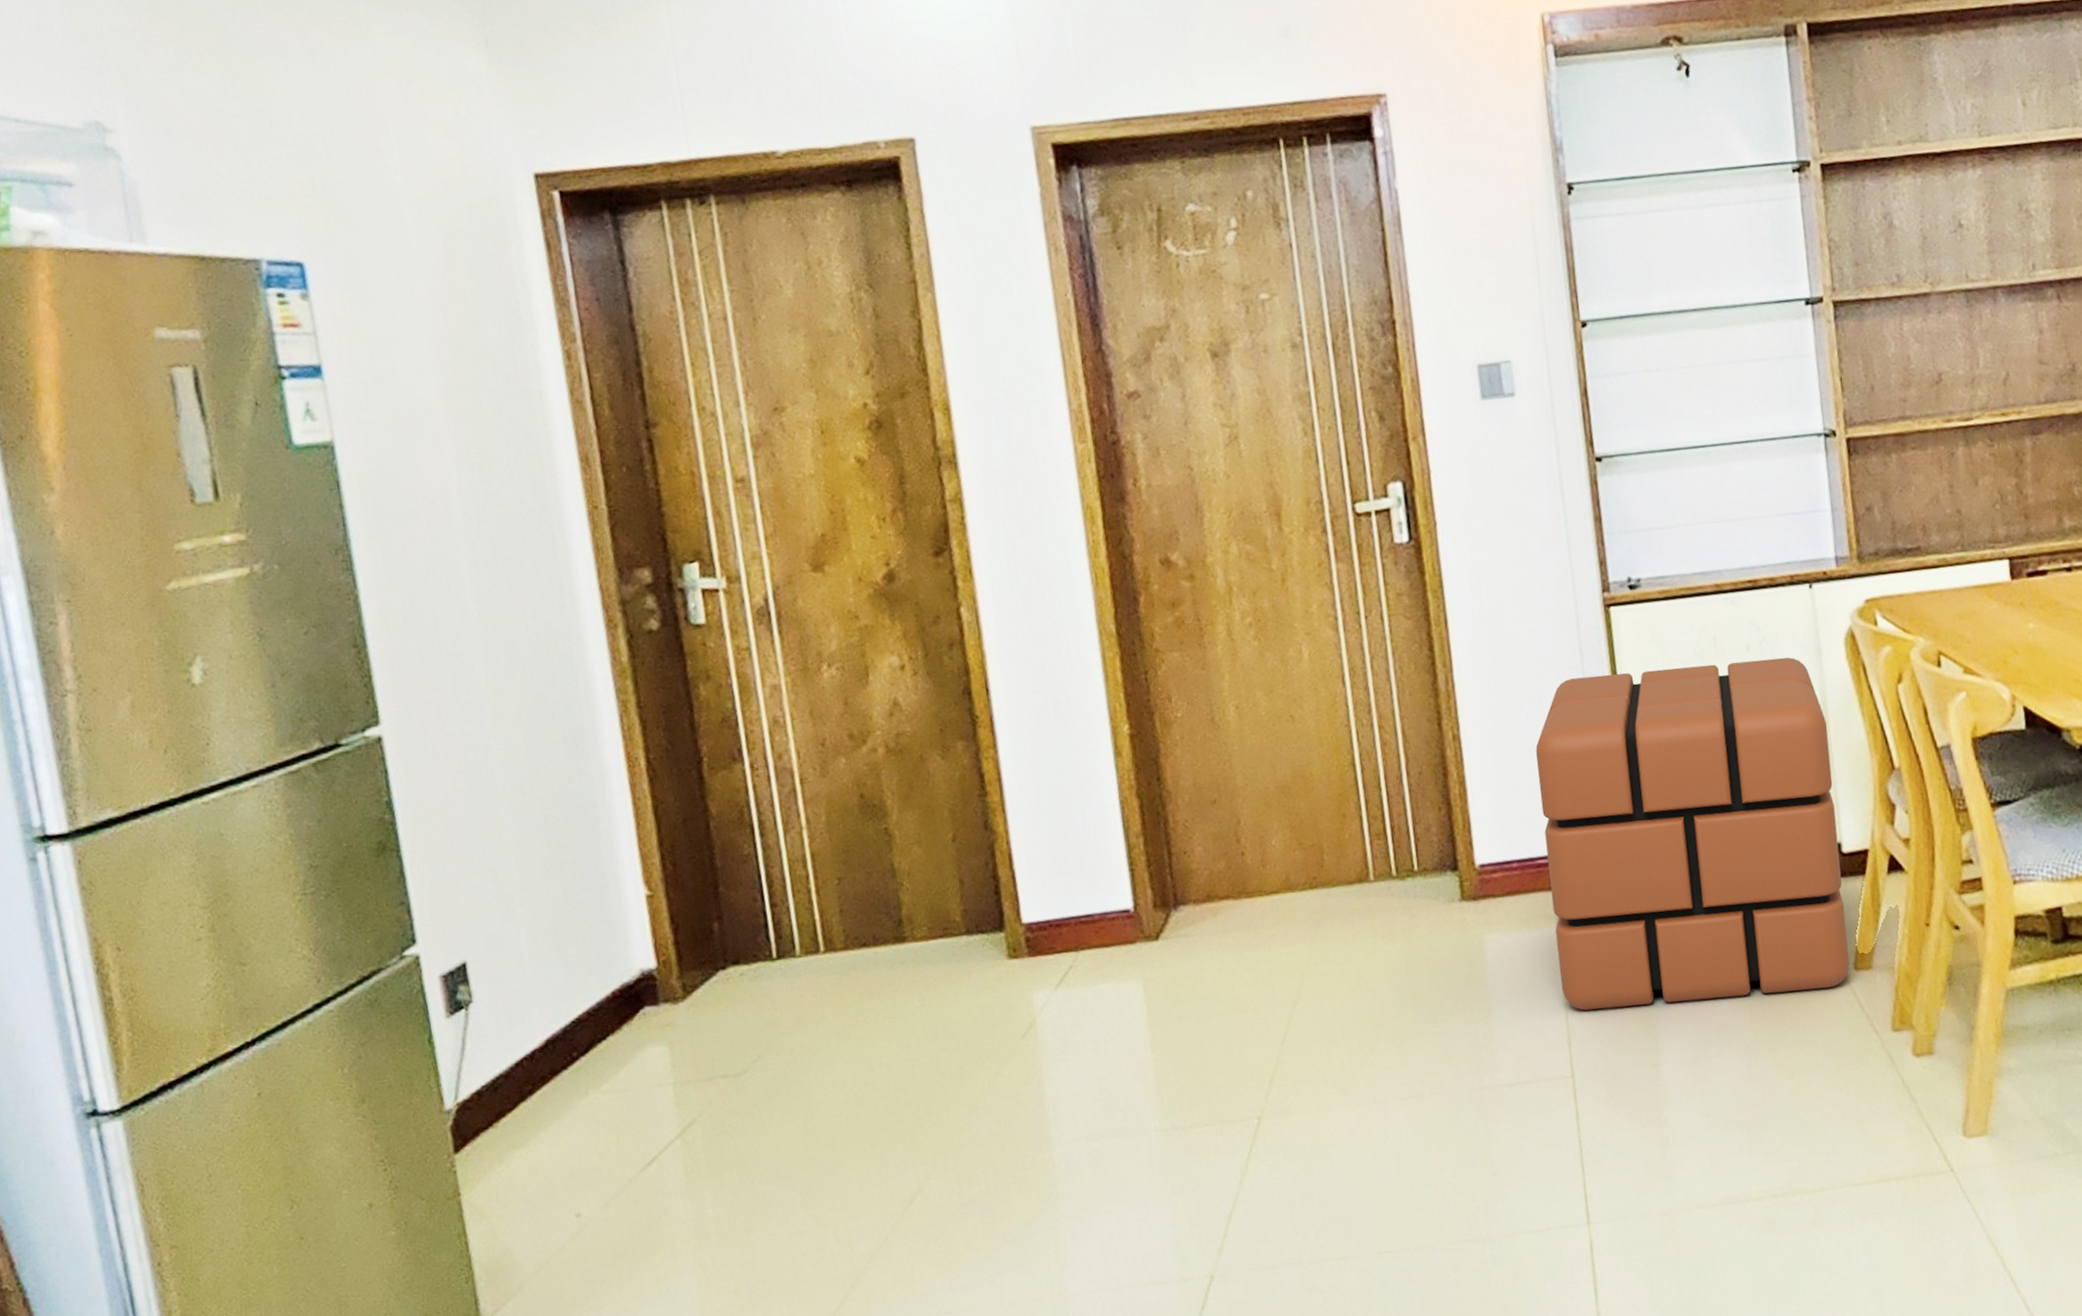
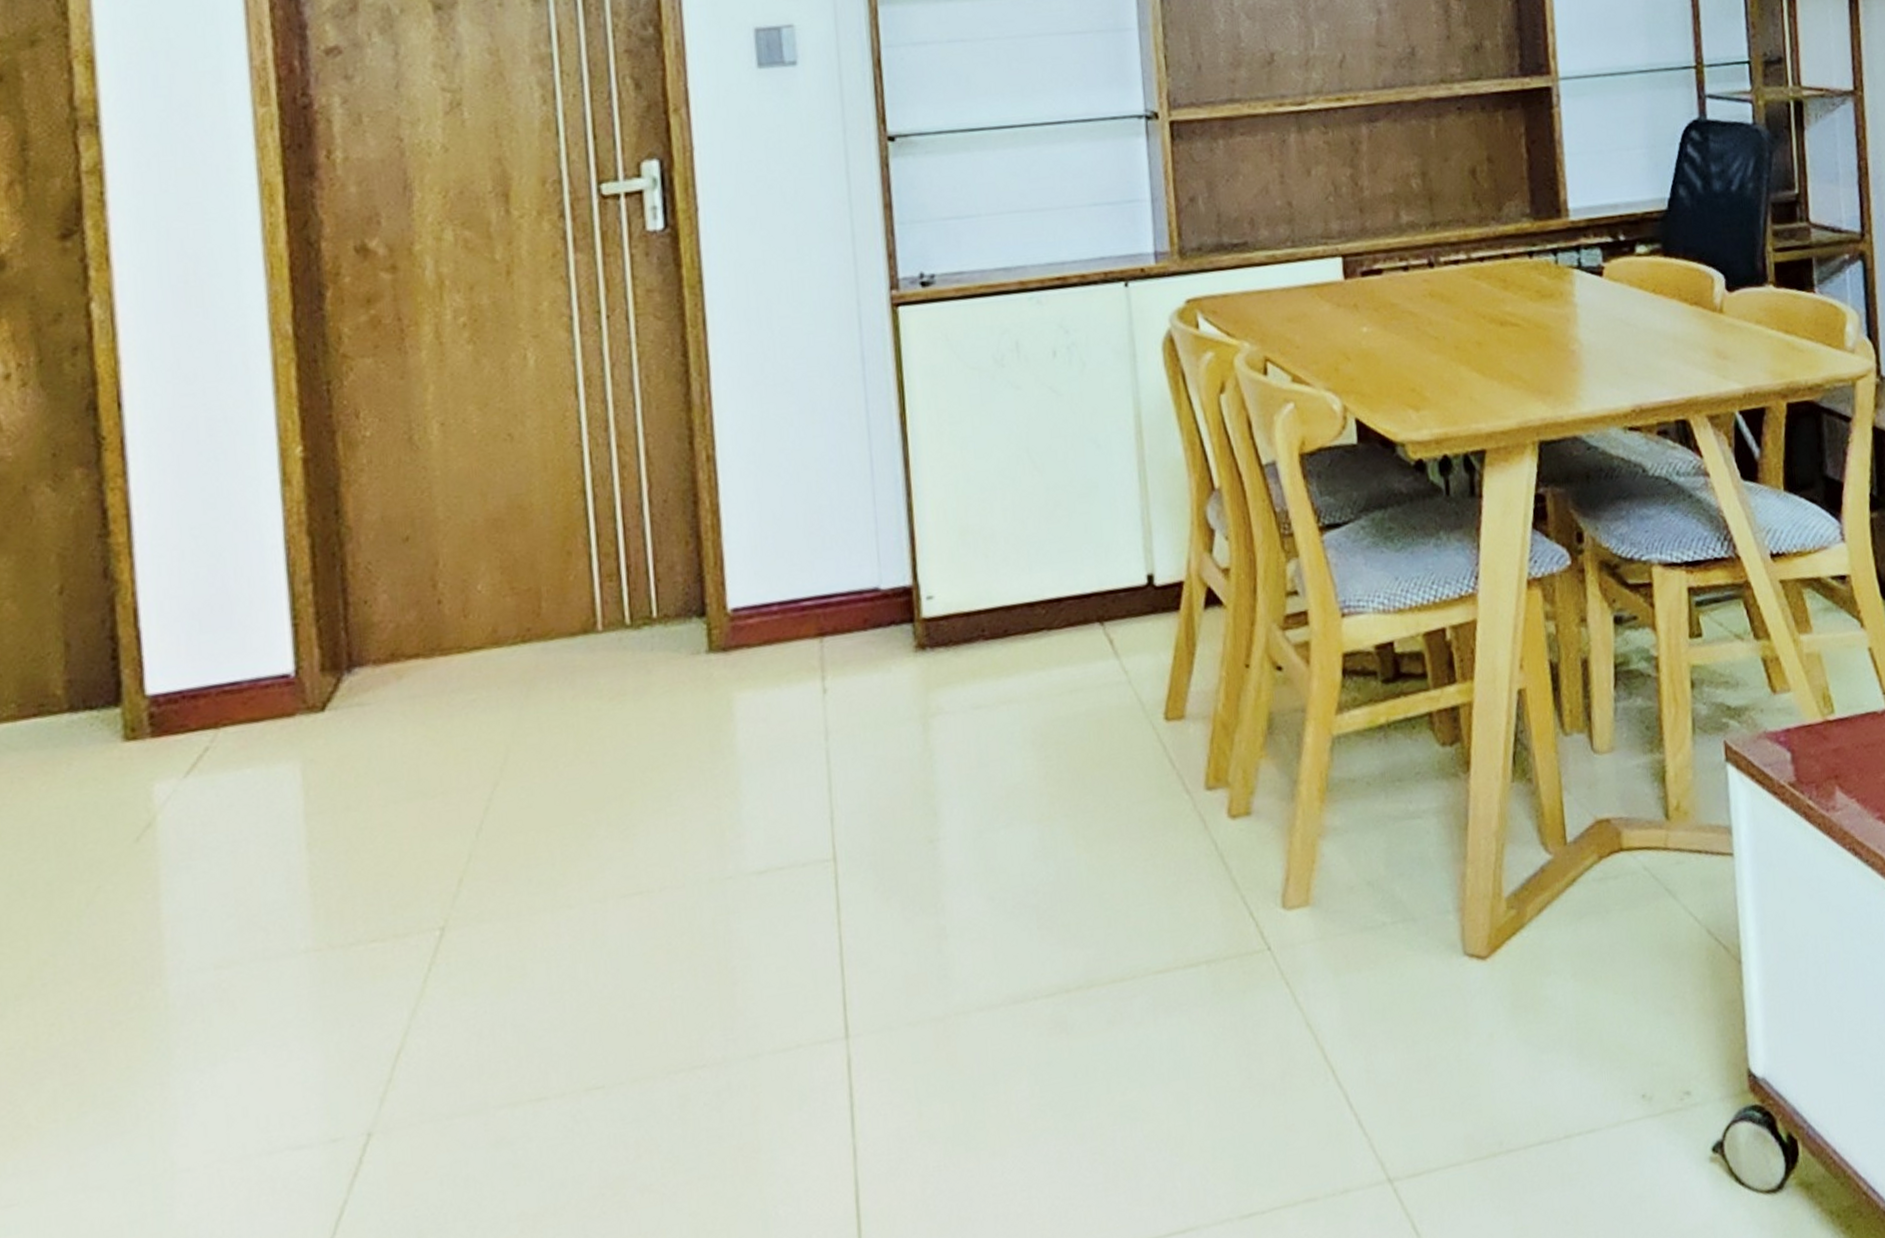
pouf: present [1535,657,1850,1011] -> none [805,364,1160,780]

